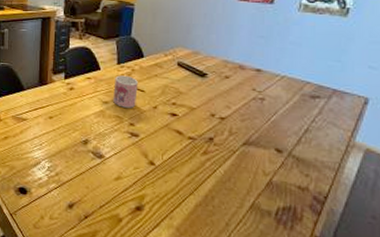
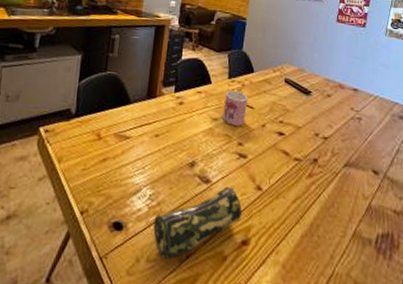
pencil case: none [54,160,135,218] -> present [153,185,242,259]

